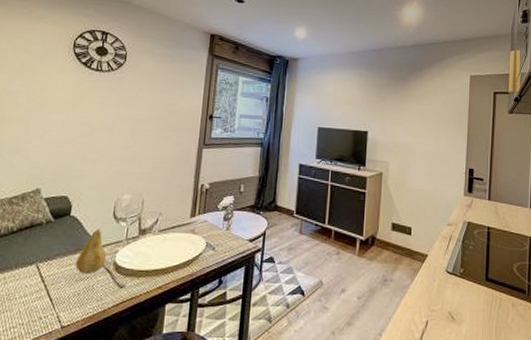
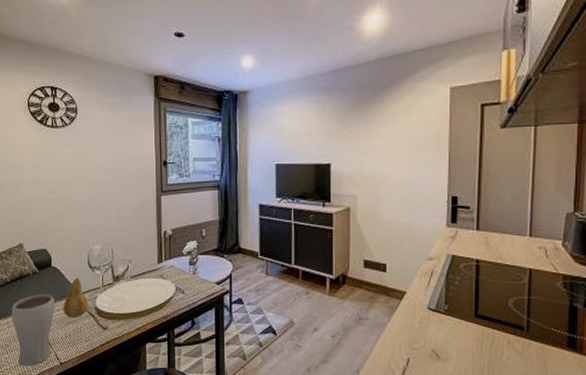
drinking glass: none [8,246,67,331] -> present [11,295,55,367]

